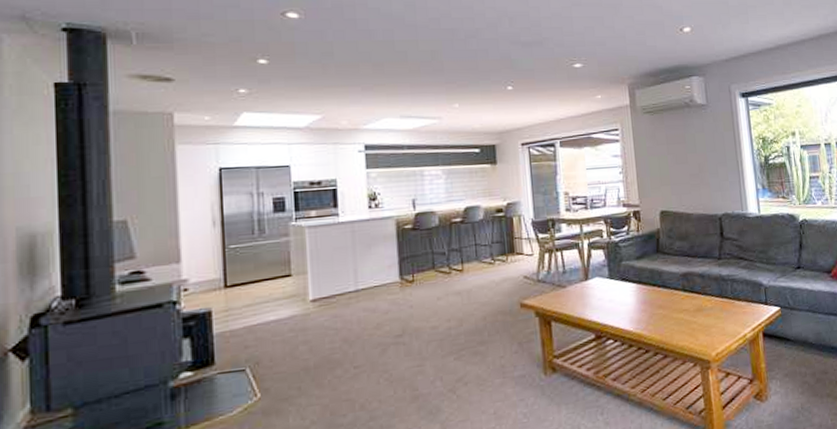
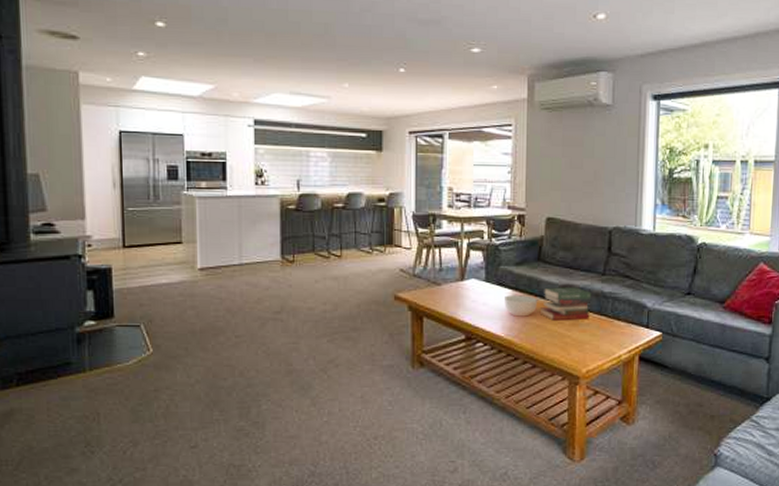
bowl: none [629,287,662,310] -> present [504,295,538,318]
books: none [664,273,712,309] -> present [539,286,592,321]

